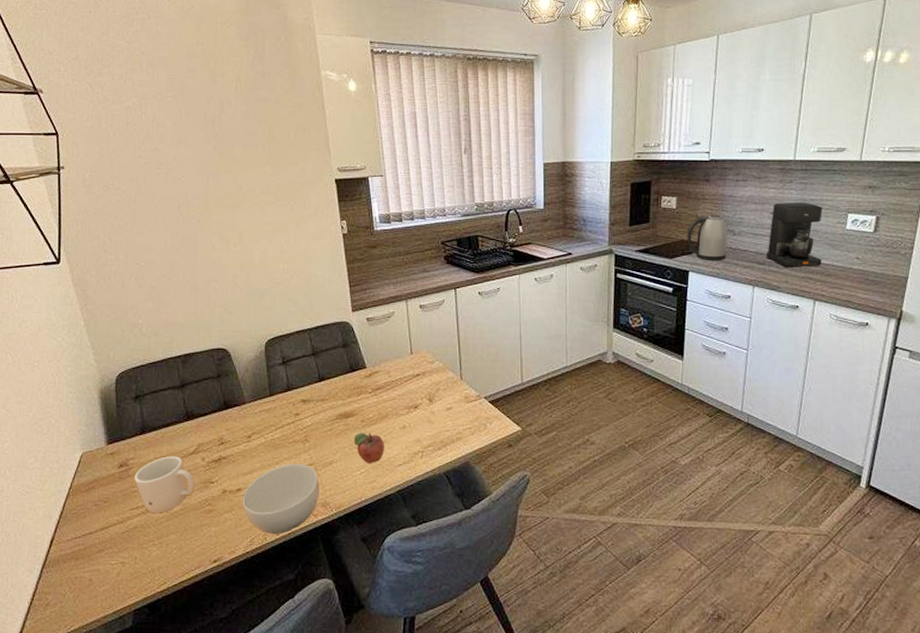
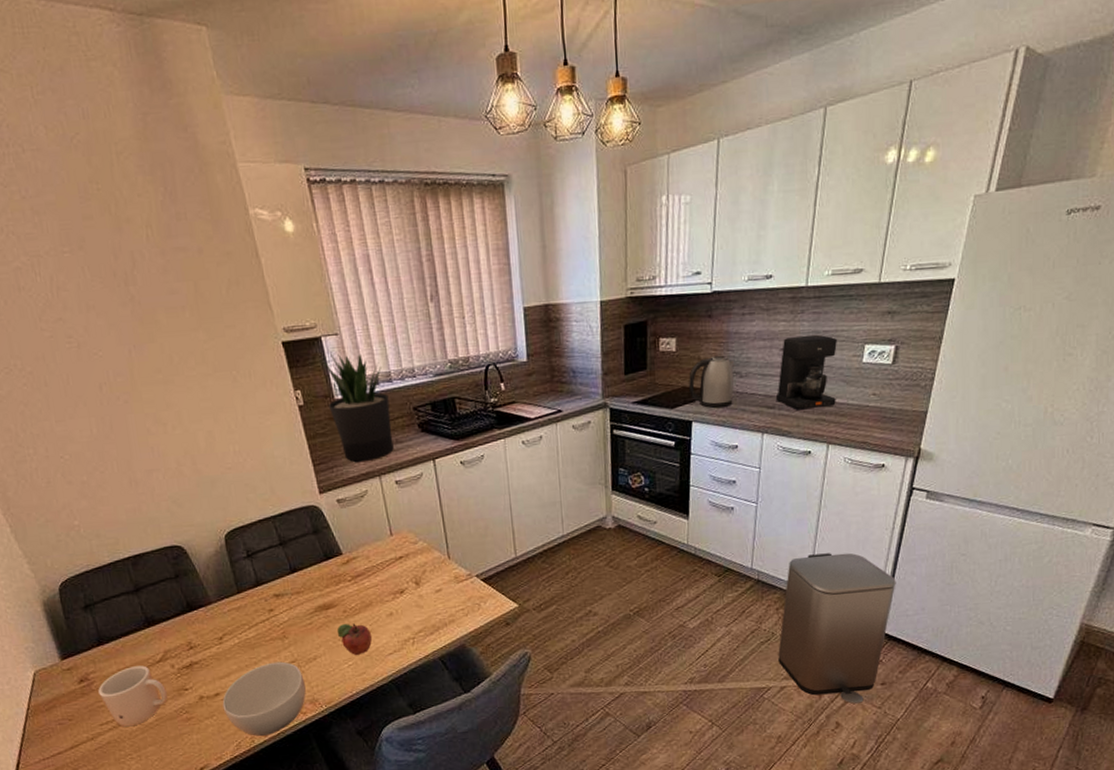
planter: none [369,188,421,287] -> present [324,349,394,463]
pedal bin: none [766,403,882,555] -> present [778,552,896,704]

